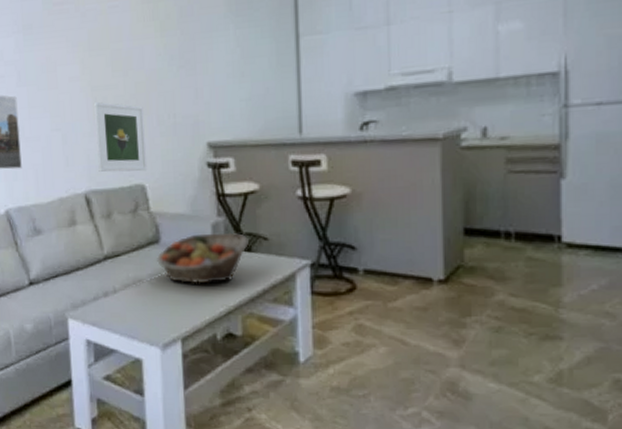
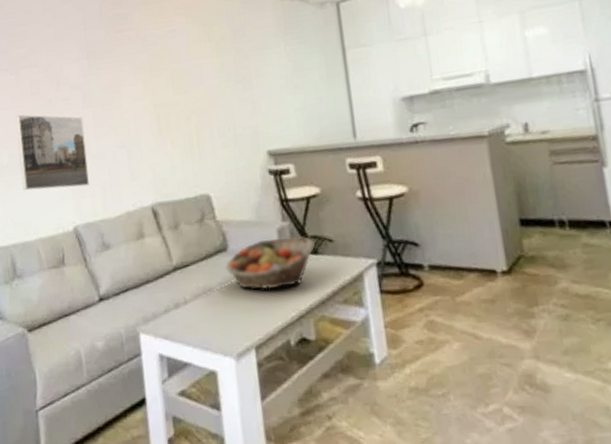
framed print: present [94,101,148,172] -> none [157,118,212,185]

